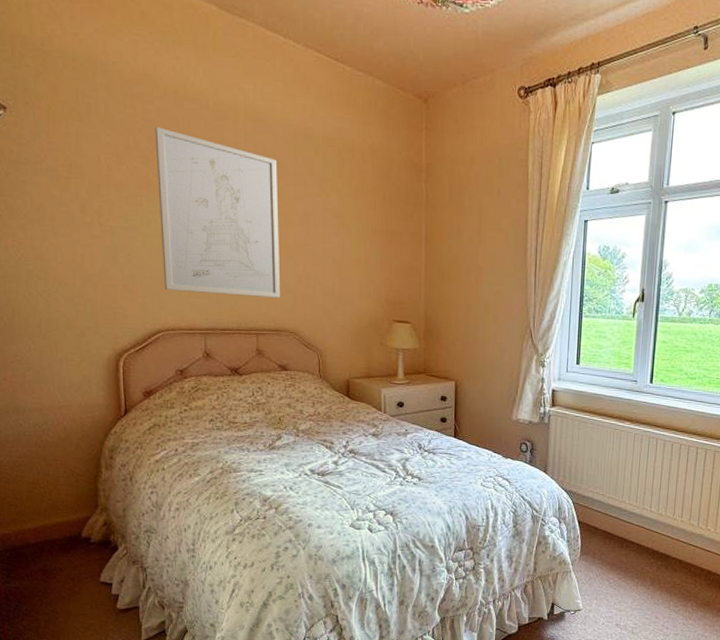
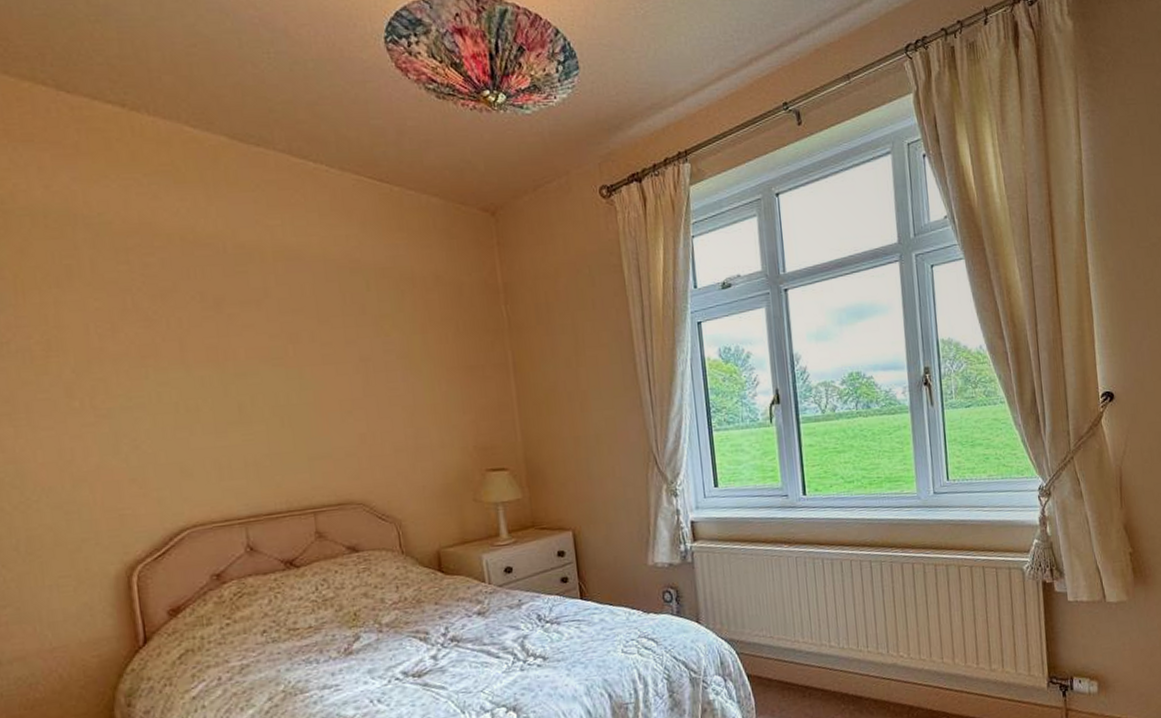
wall art: present [155,127,281,298] -> none [158,281,341,476]

